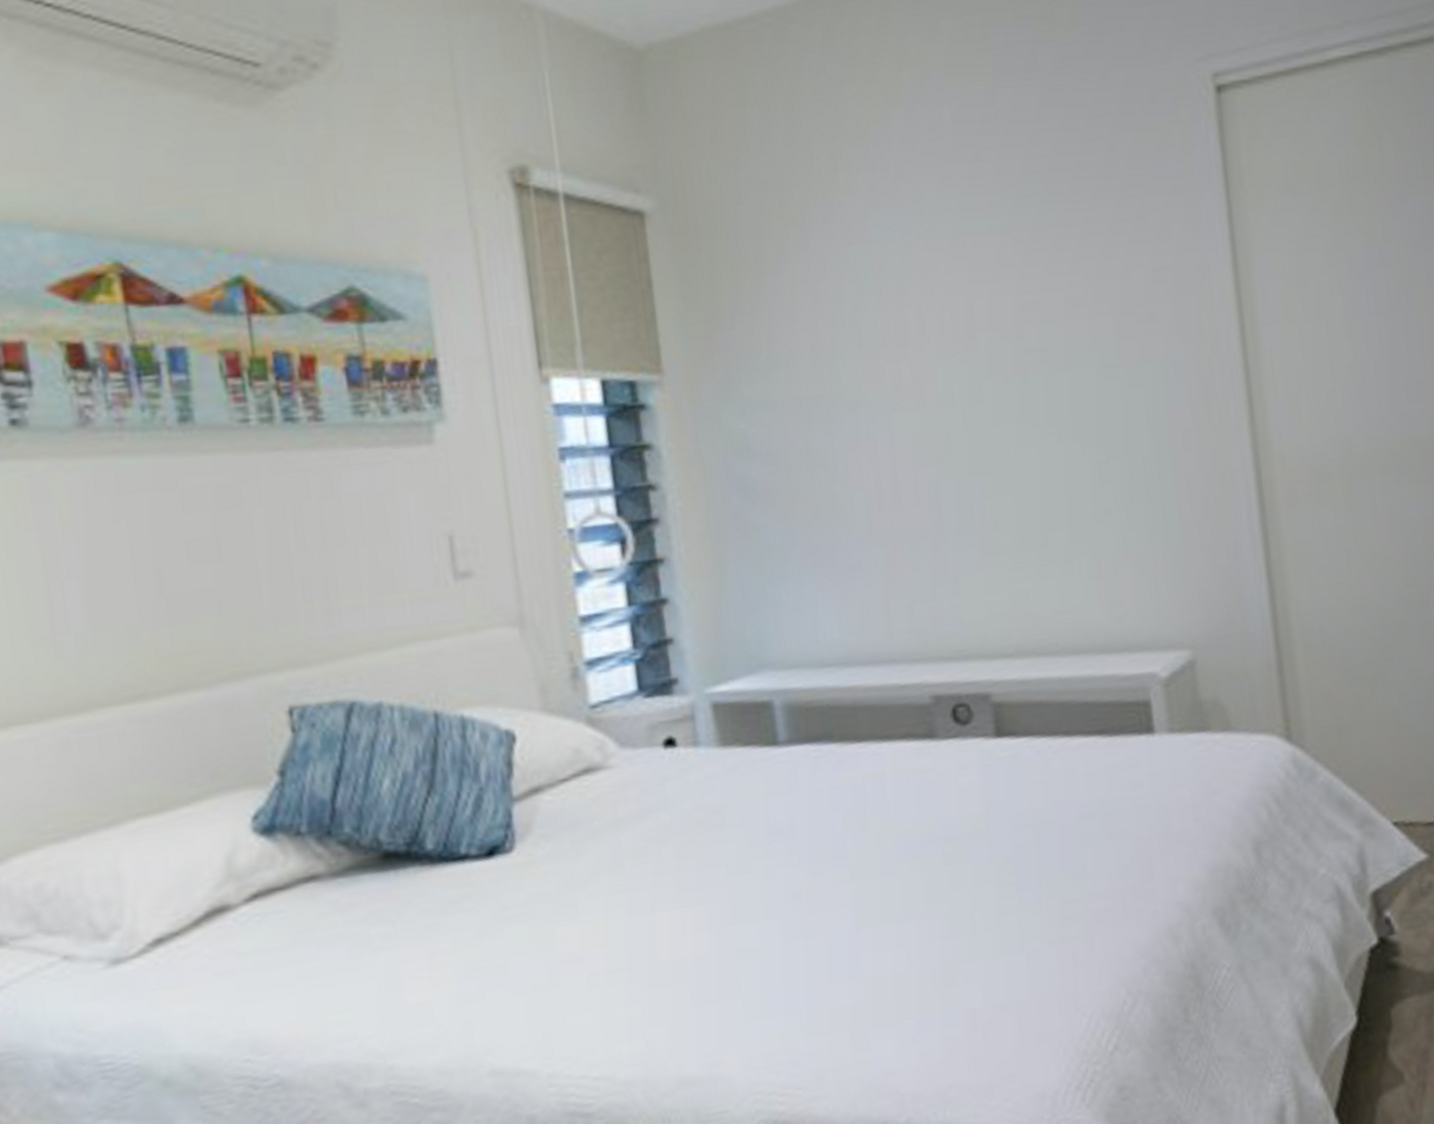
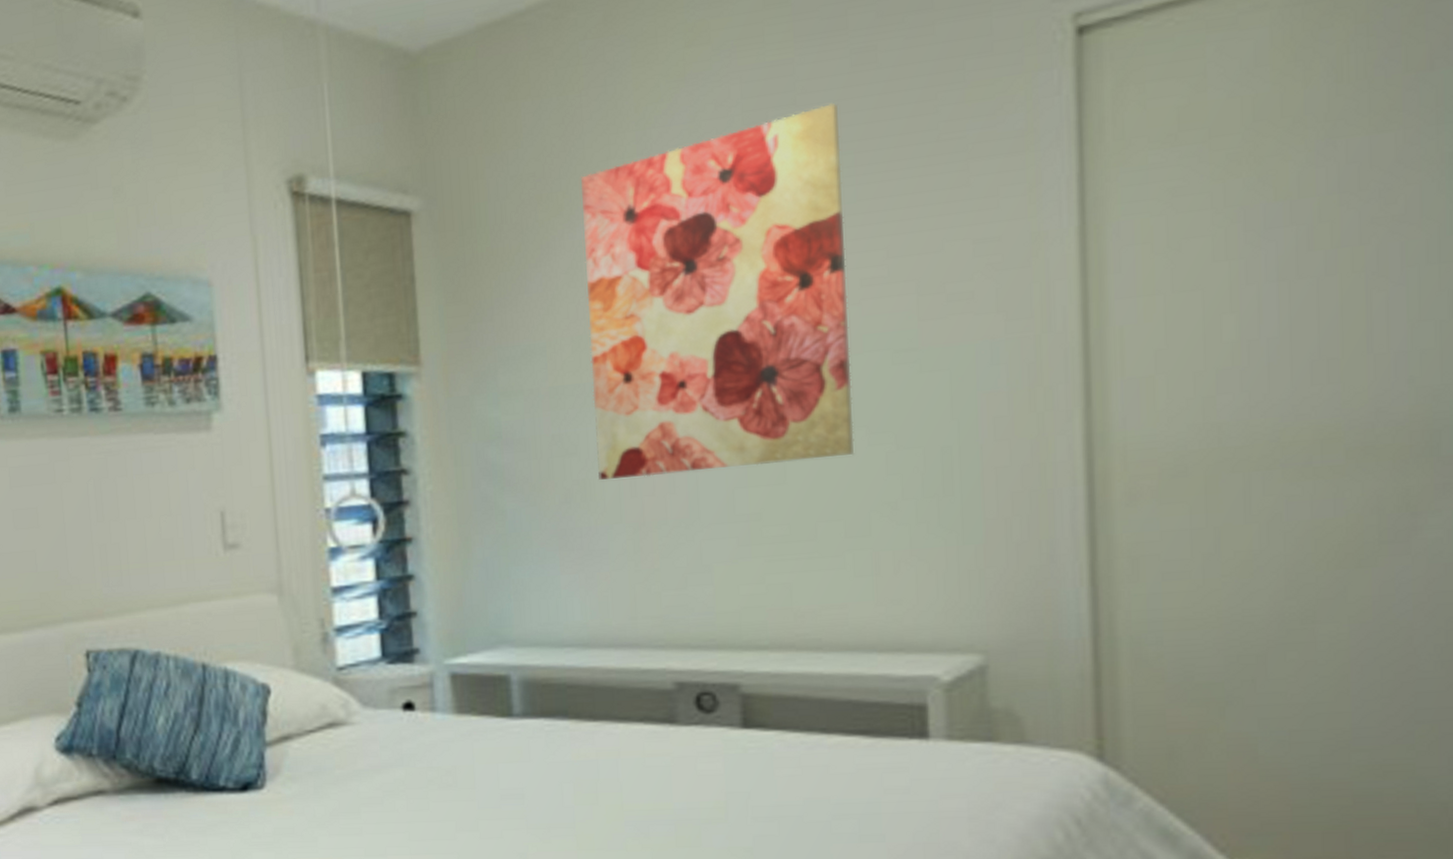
wall art: none [811,135,1073,493] -> present [581,103,855,480]

